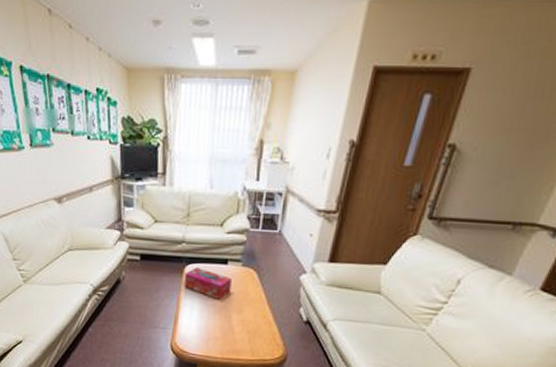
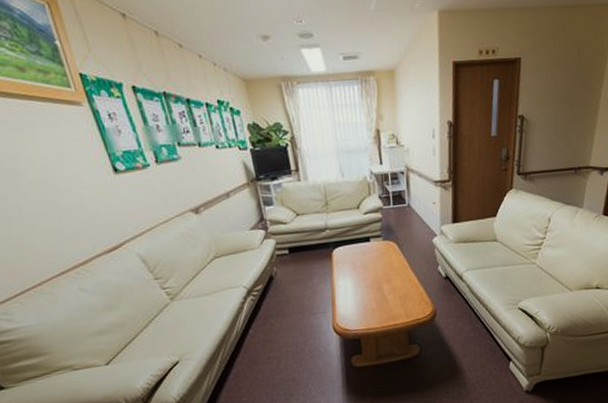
tissue box: present [183,268,232,299] -> none [333,249,377,275]

